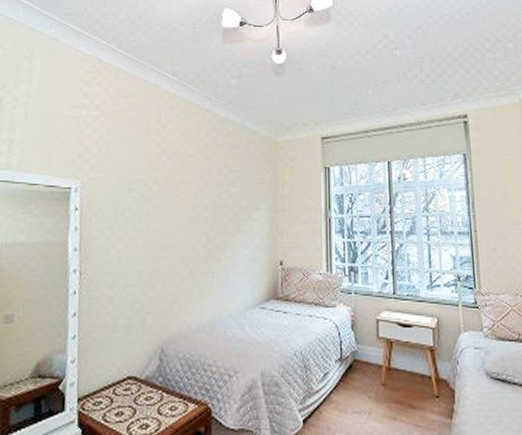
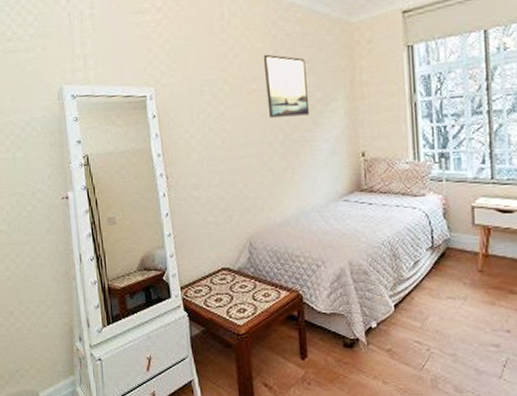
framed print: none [194,160,234,221] -> present [263,54,310,118]

